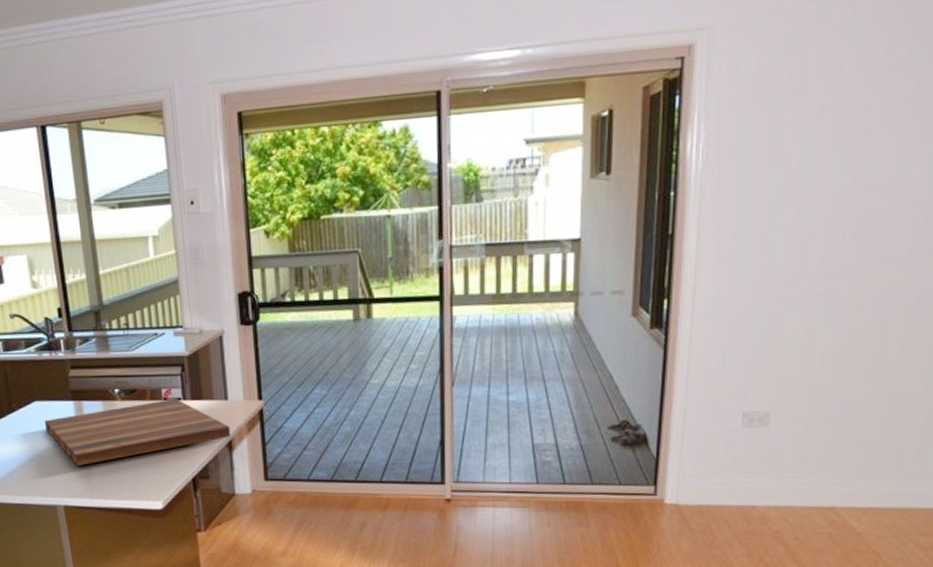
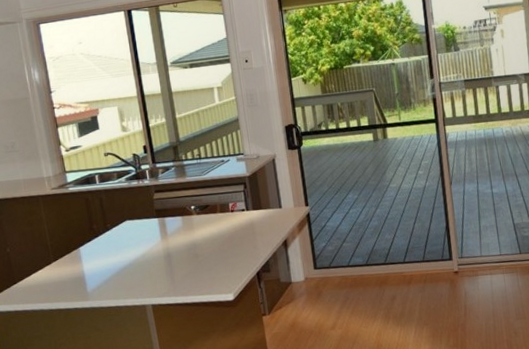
cutting board: present [44,399,231,466] -> none [134,210,286,271]

